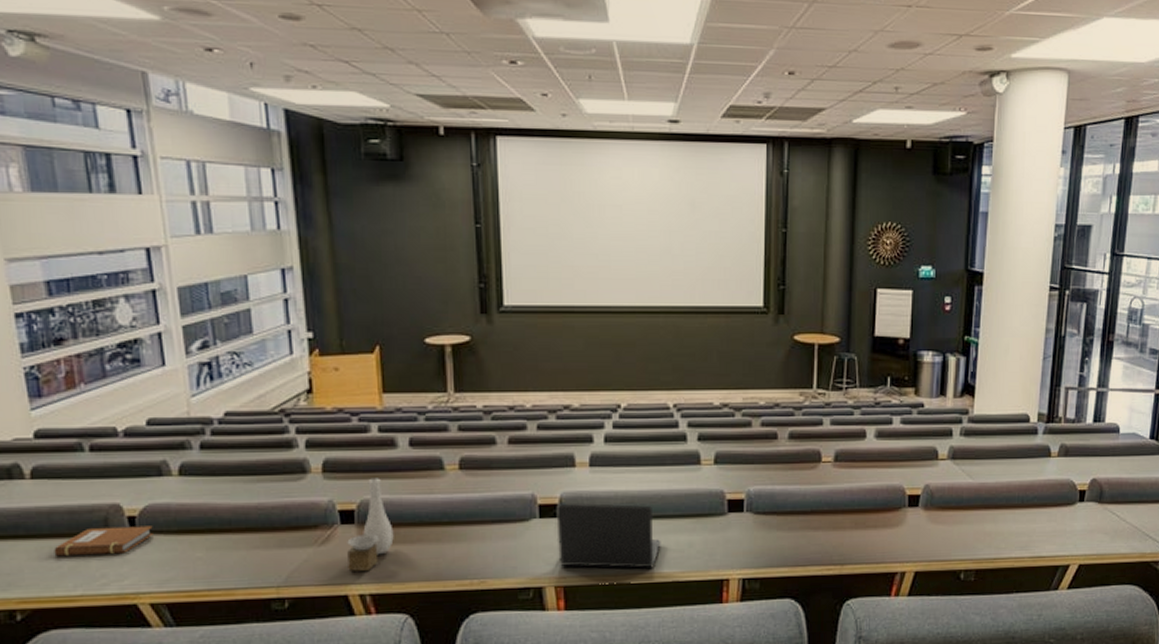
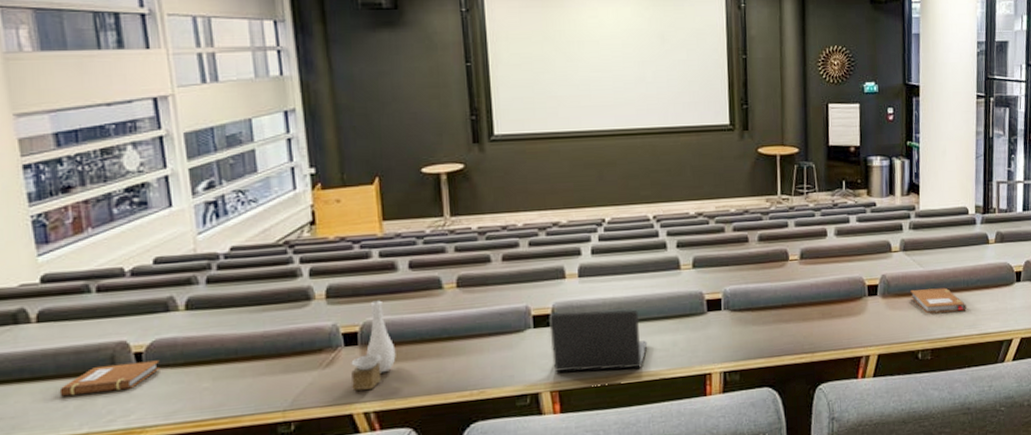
notebook: none [956,503,1019,531] -> present [911,287,967,314]

